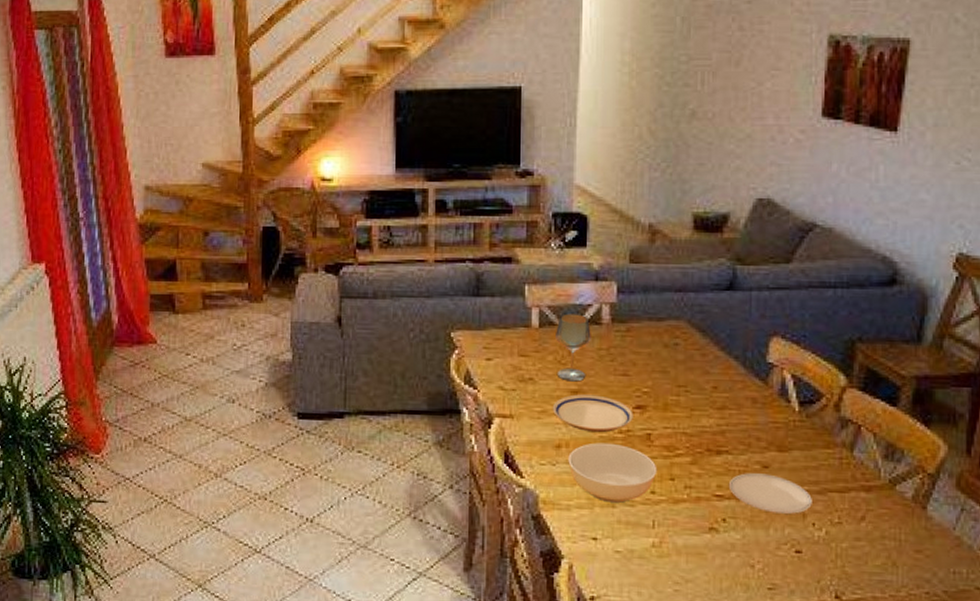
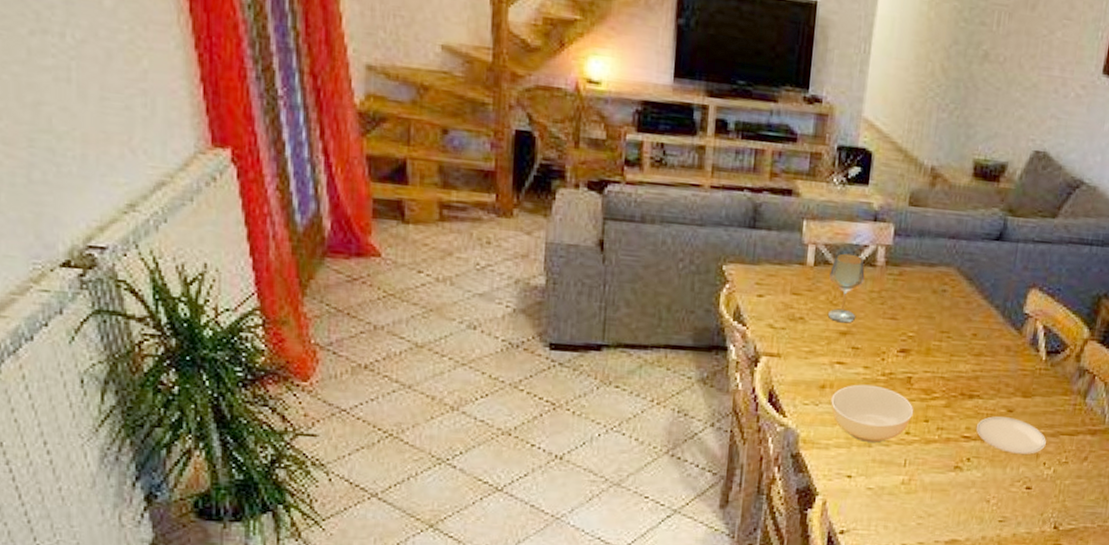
plate: present [553,394,633,433] -> none [821,336,897,375]

